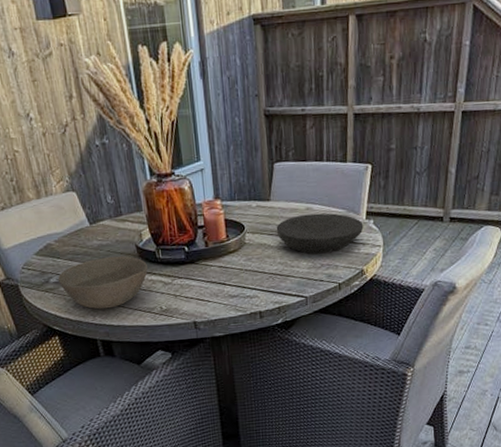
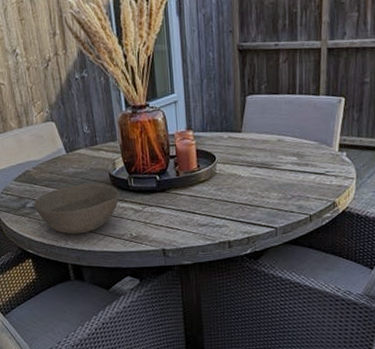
plate: present [276,213,364,254] -> none [247,145,336,186]

